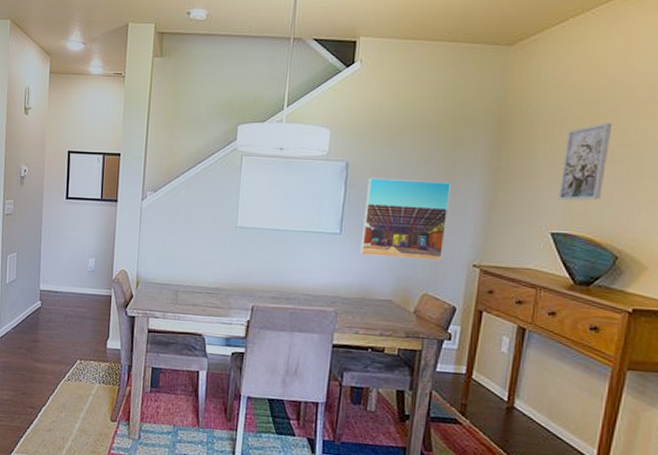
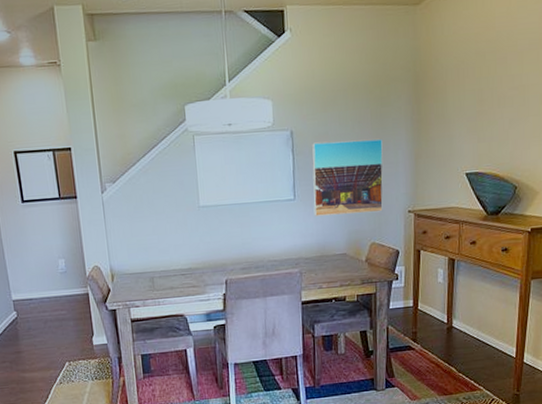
wall art: present [558,122,613,201] -> none [468,70,504,144]

